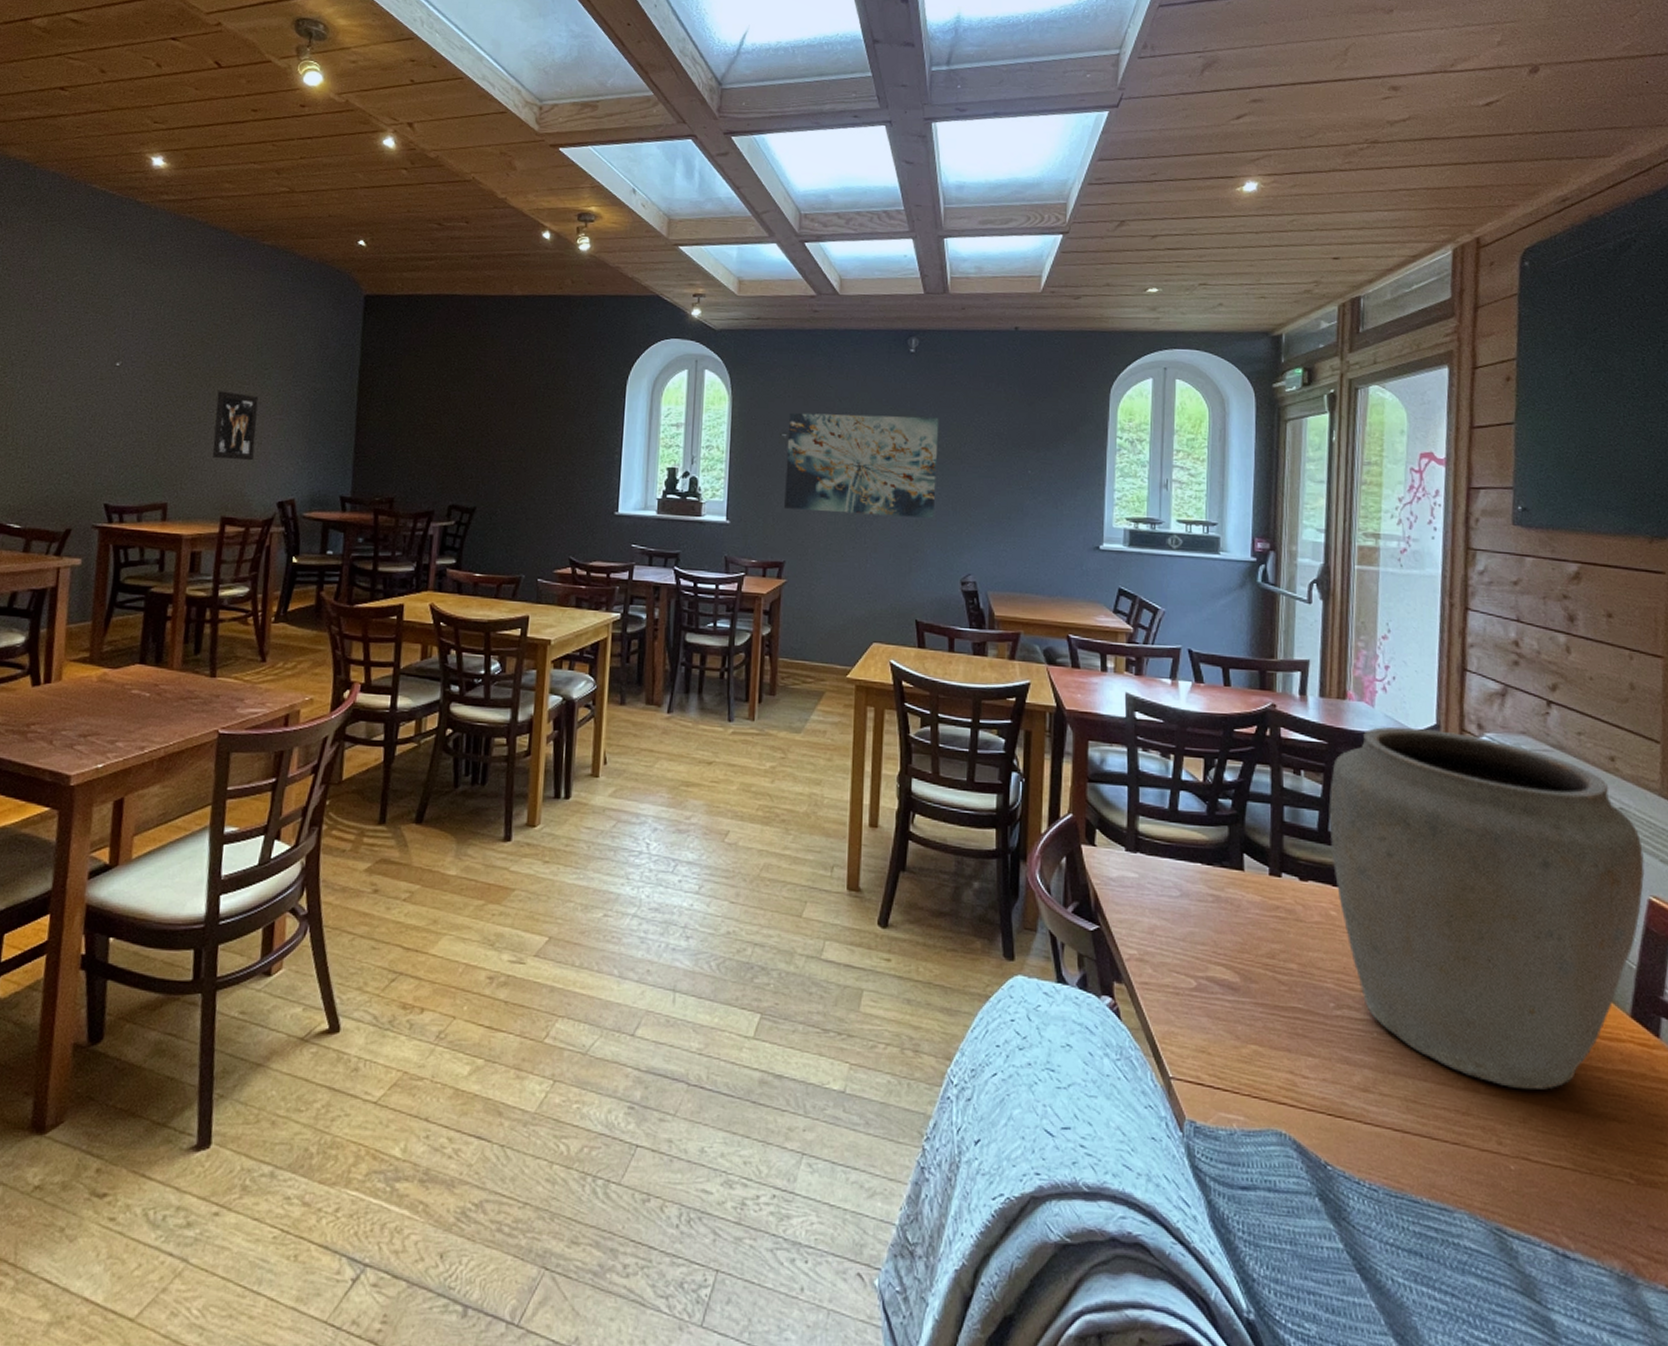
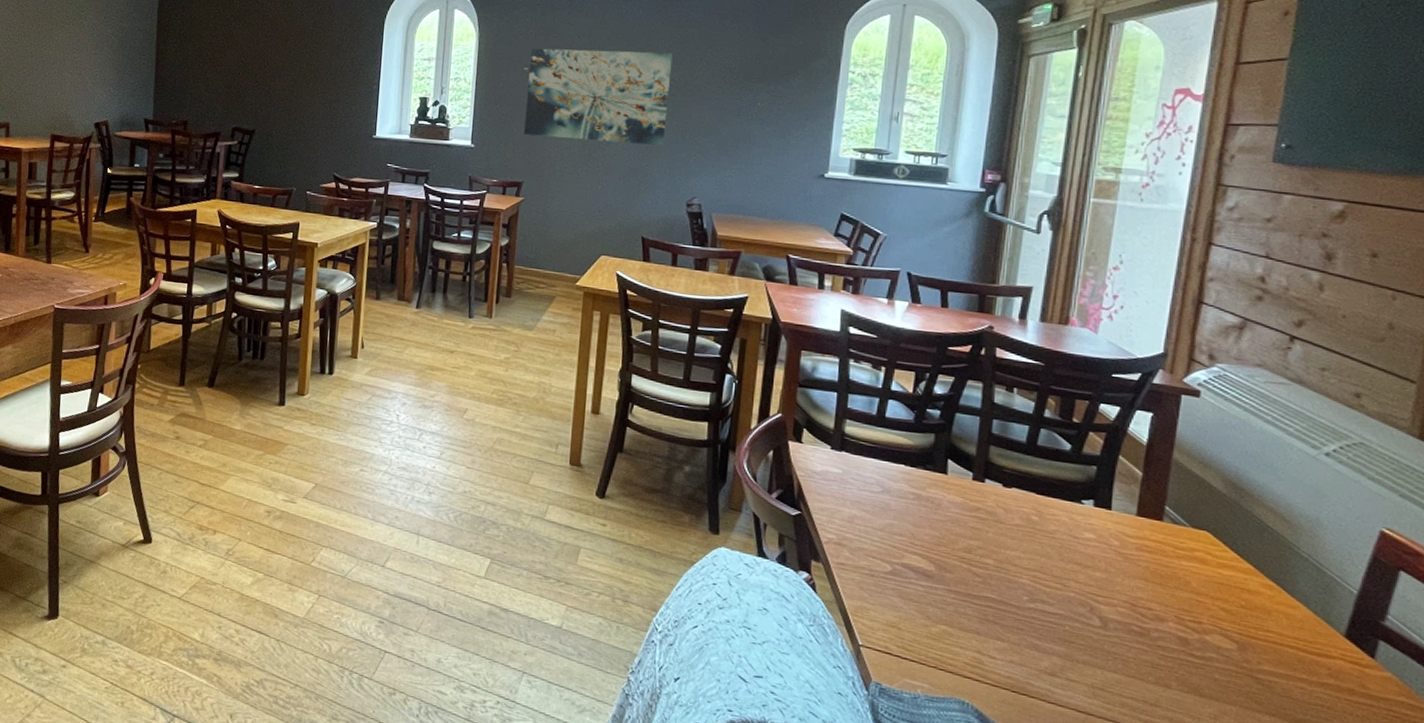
wall art: present [212,391,259,461] -> none [42,30,78,89]
vase: present [1328,726,1645,1090] -> none [1038,352,1381,693]

